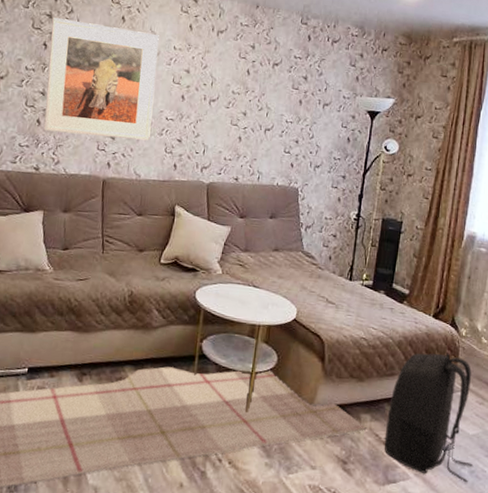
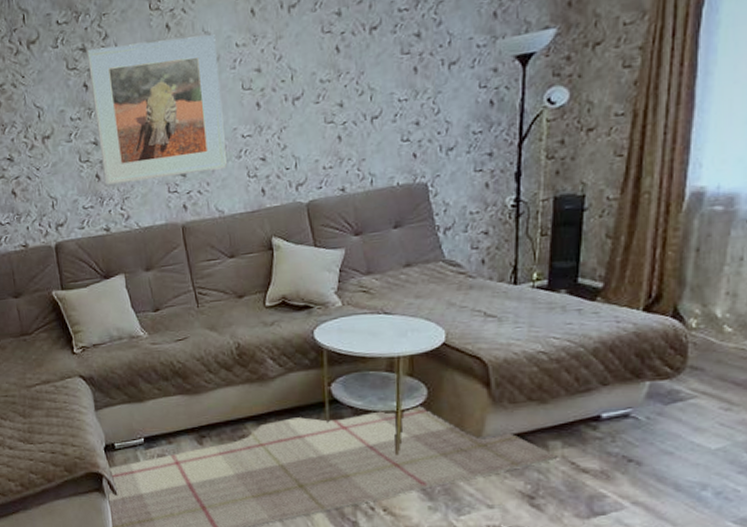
backpack: present [384,353,474,483] -> none [584,353,720,507]

